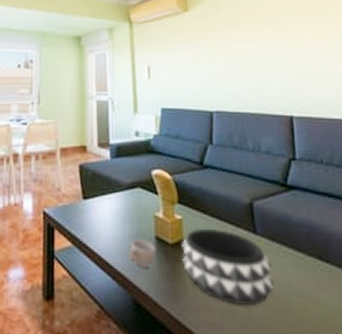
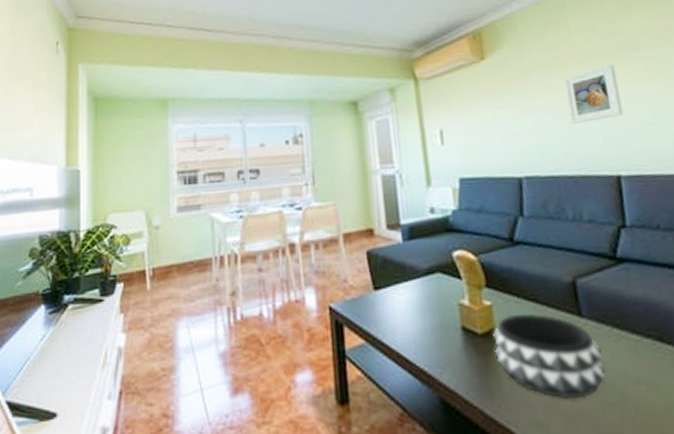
cup: present [129,239,156,269] -> none [431,331,464,364]
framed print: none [250,24,297,70] -> present [563,64,623,124]

